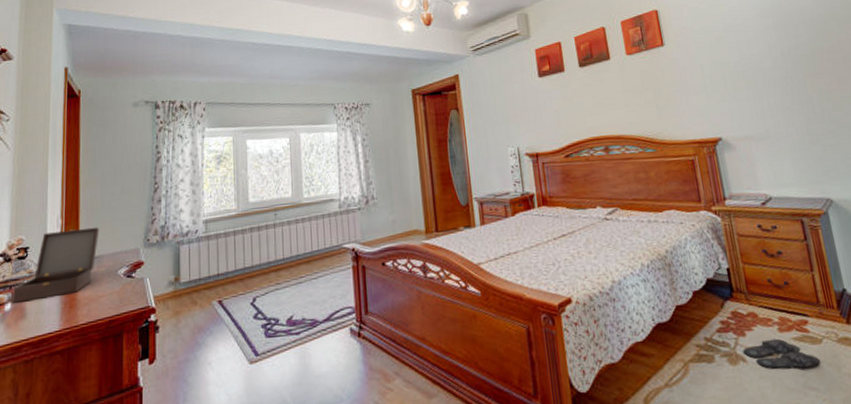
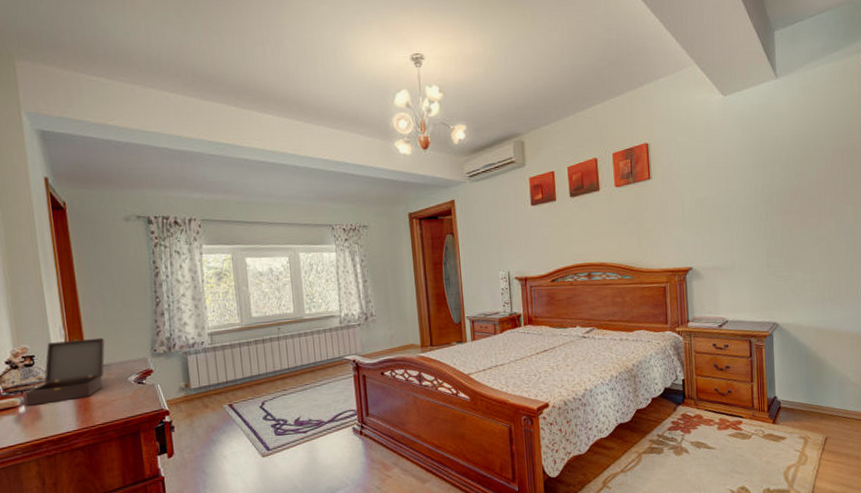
slippers: present [743,338,820,369] -> none [687,435,747,458]

